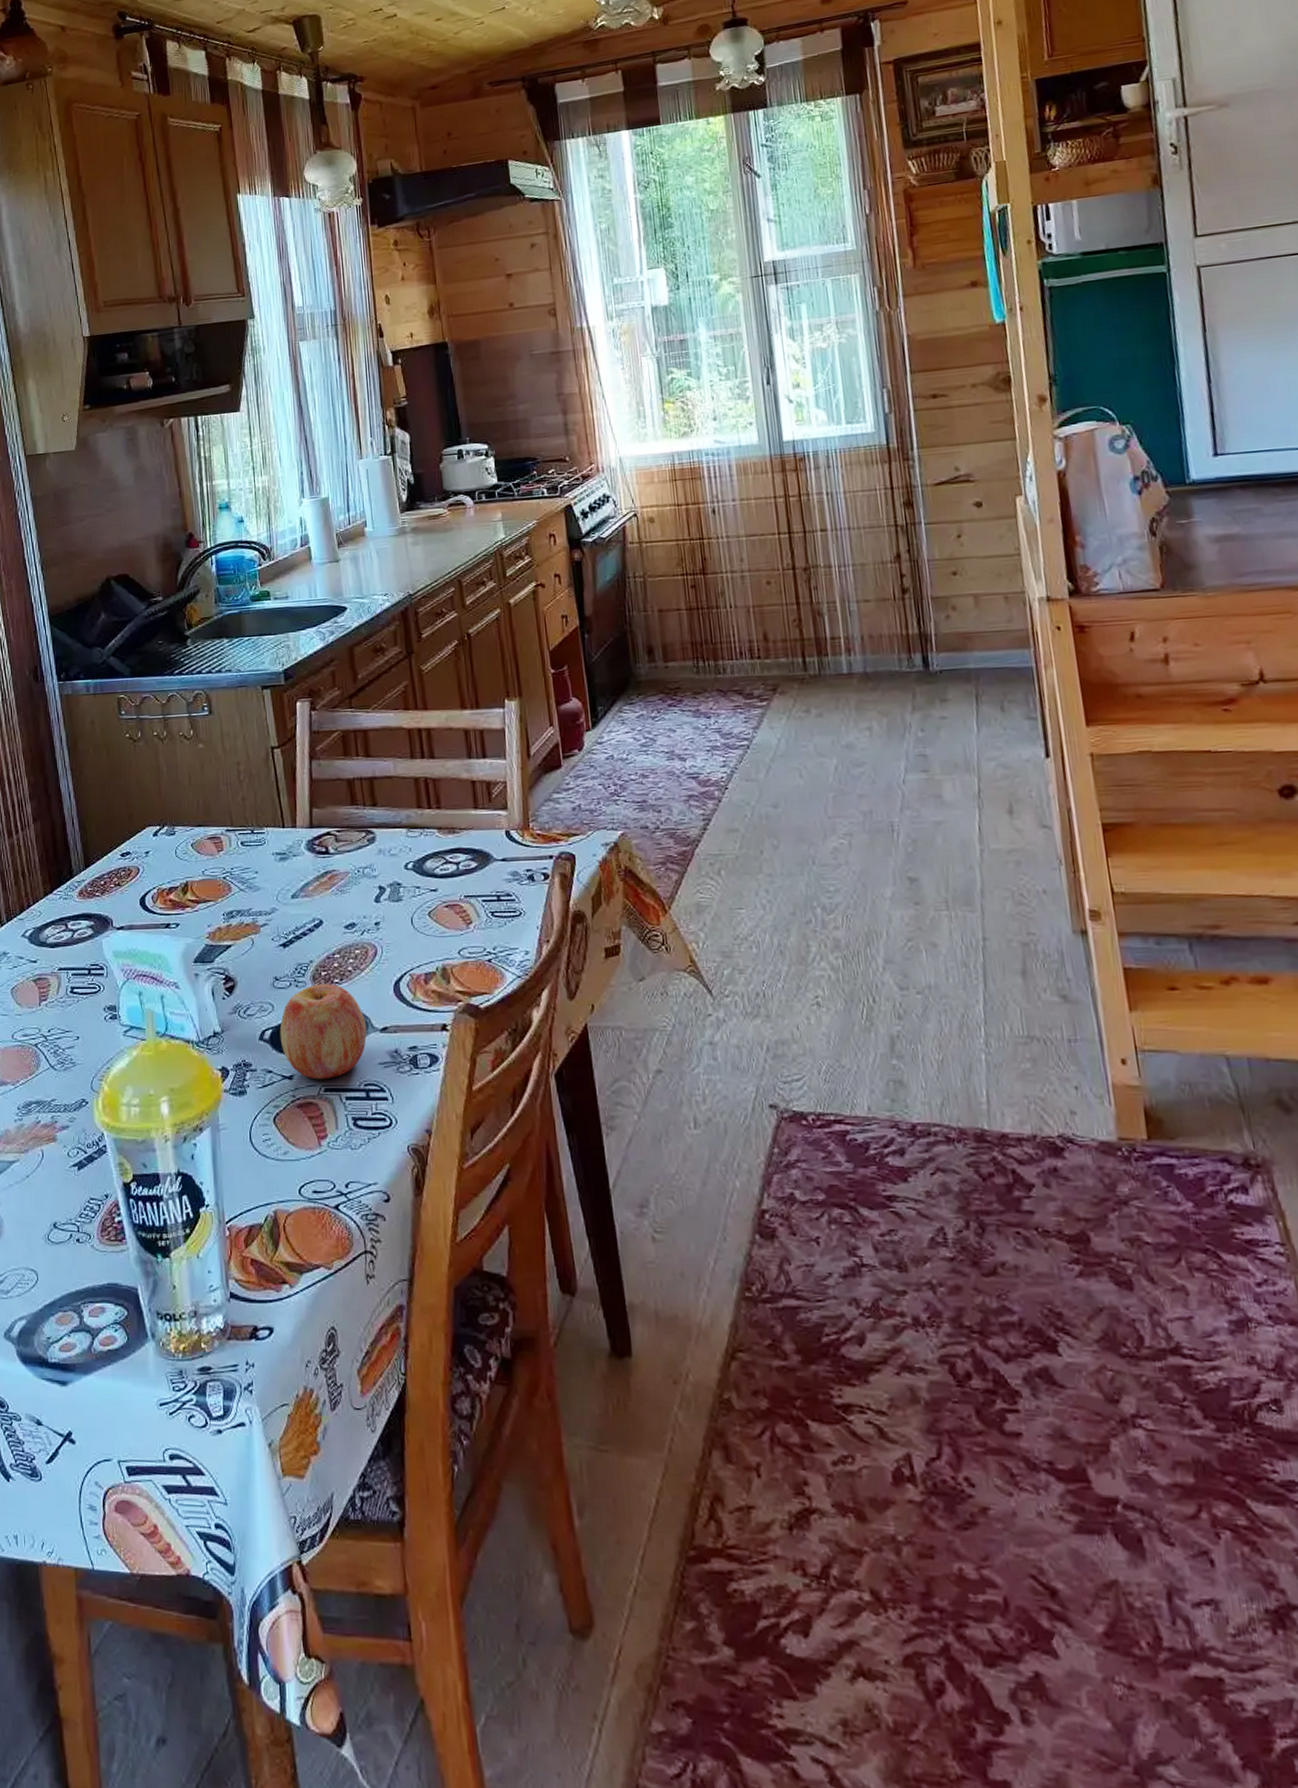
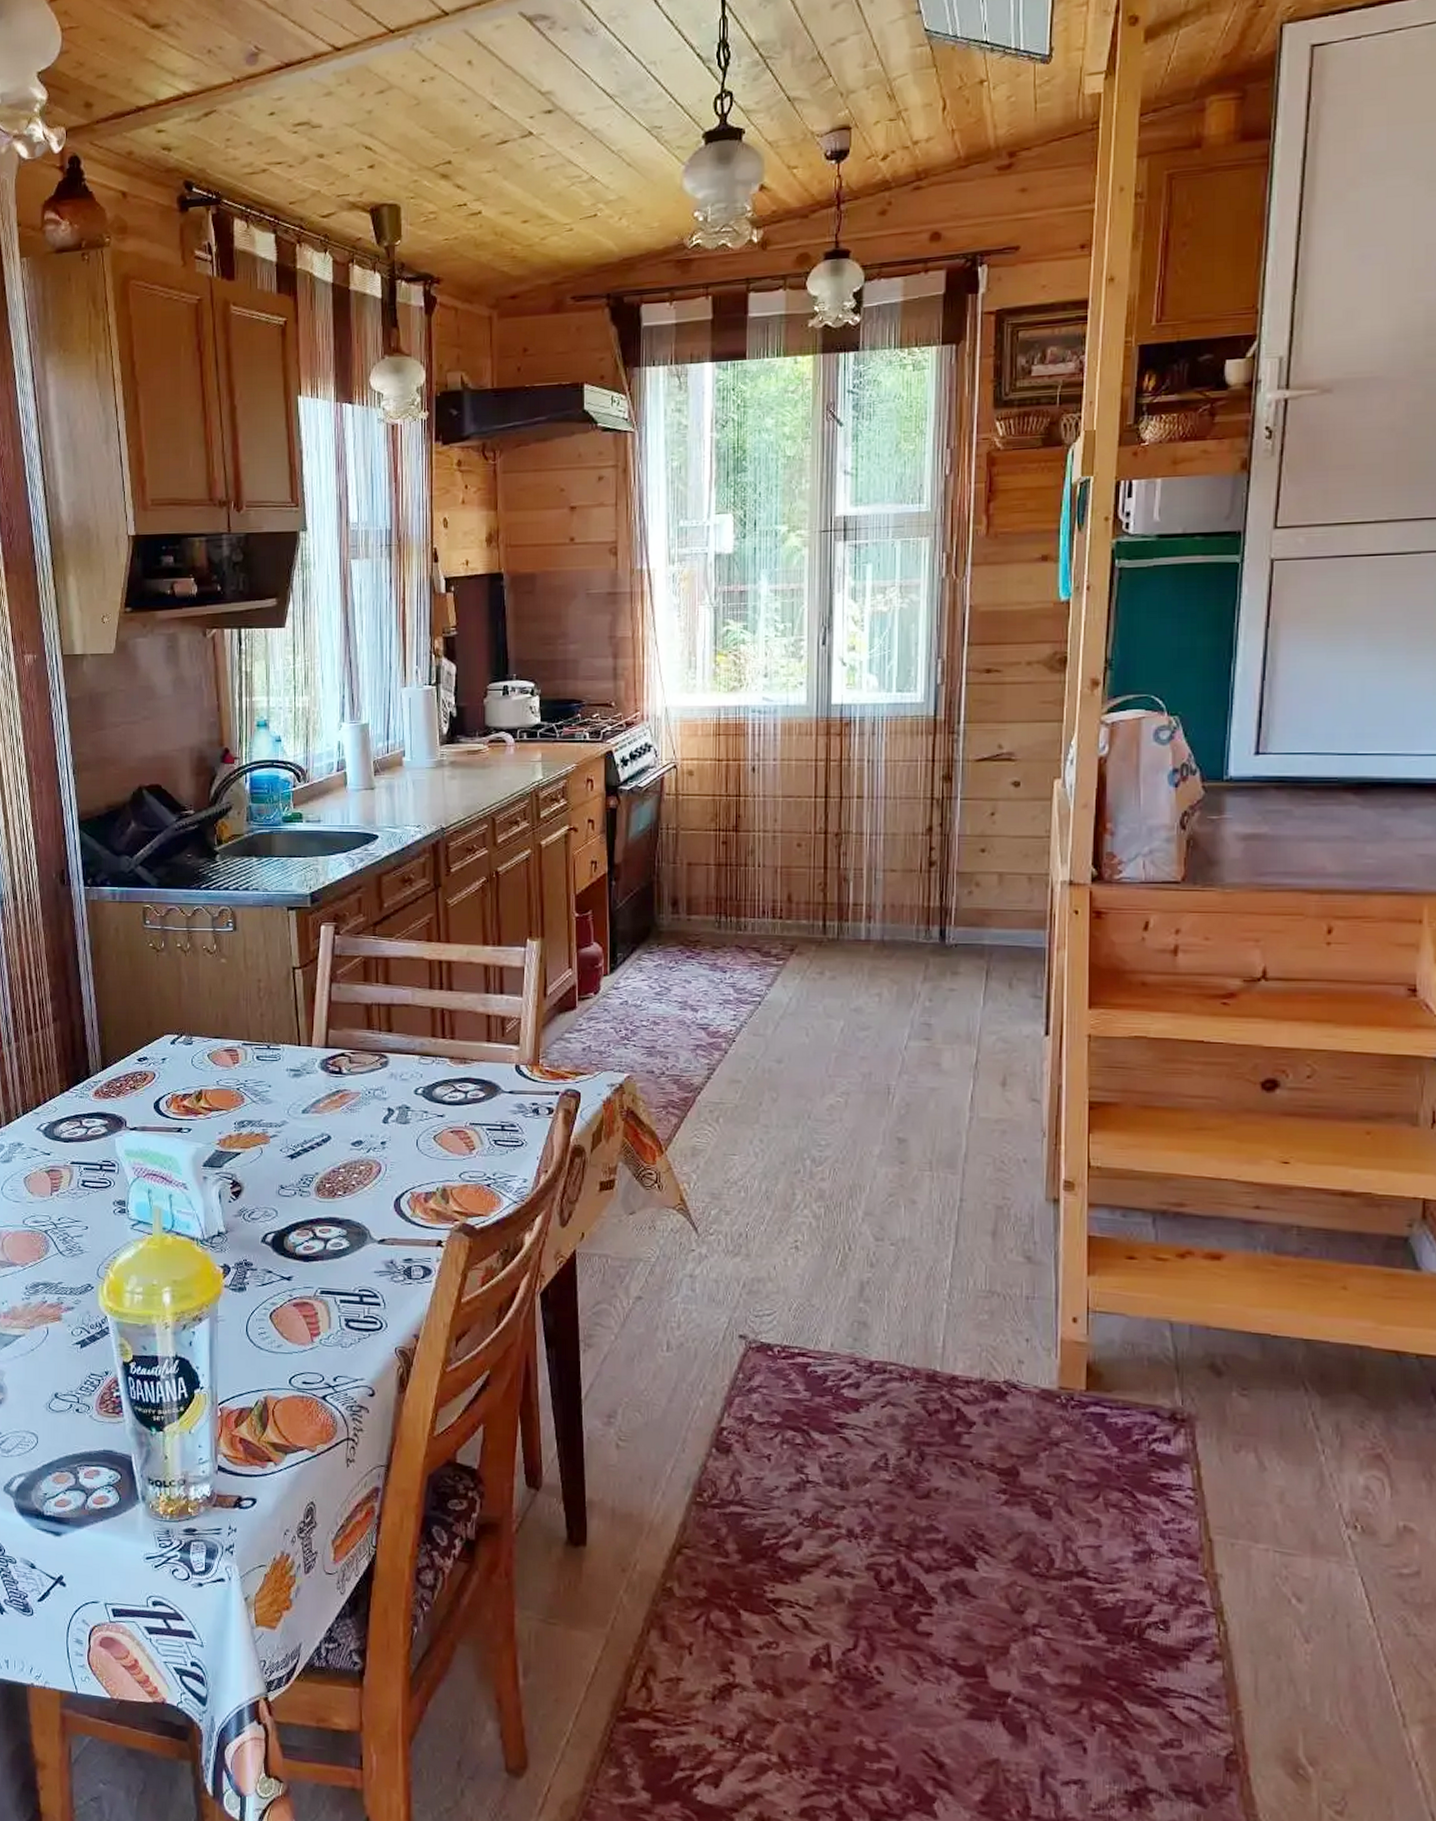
apple: present [279,983,367,1080] -> none [281,1195,366,1283]

